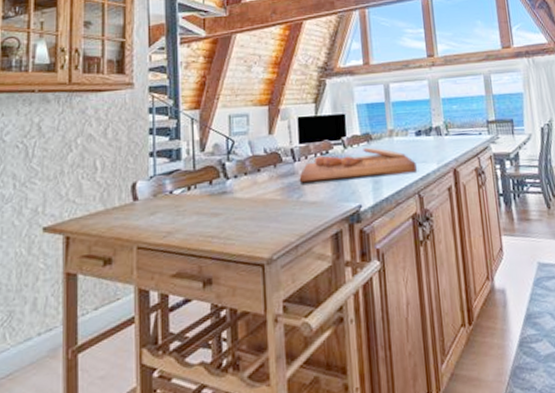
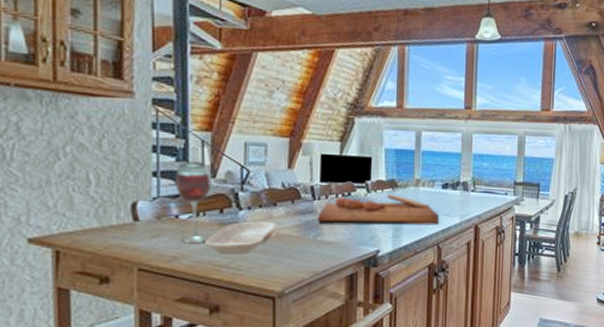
wineglass: none [169,138,202,218] -> present [175,161,211,244]
tray: none [196,187,264,226] -> present [204,221,279,256]

